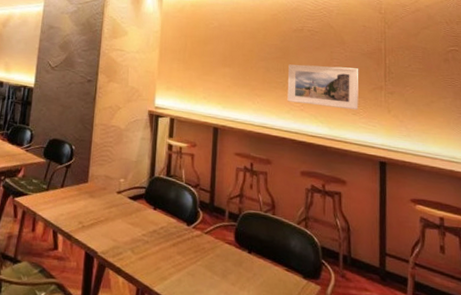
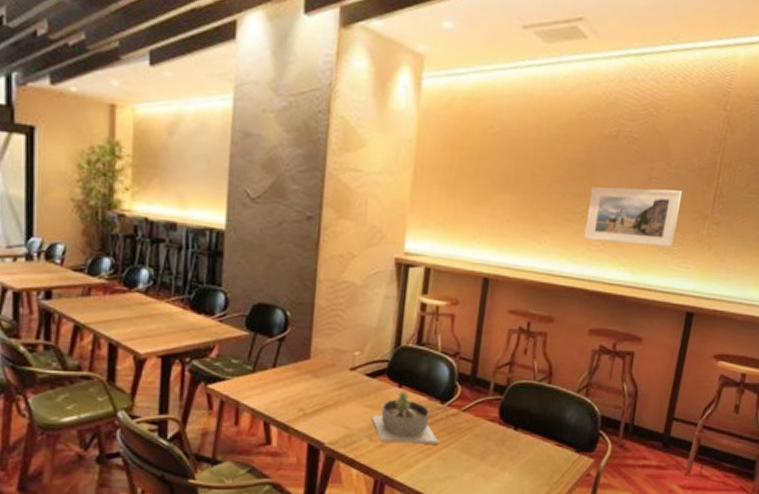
succulent planter: none [133,213,187,261] -> present [371,391,439,444]

